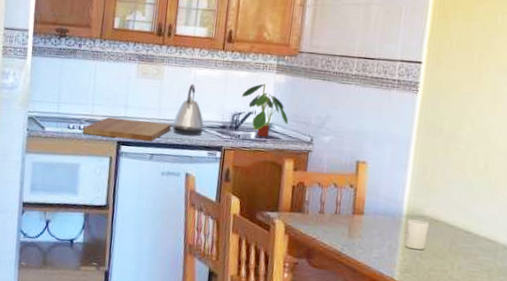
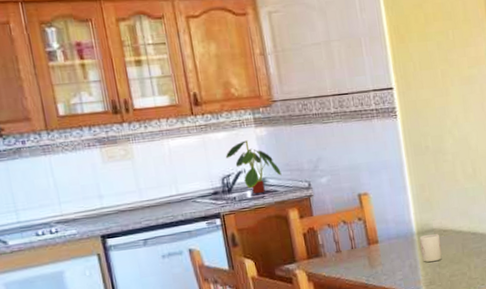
cutting board: present [82,117,171,142] -> none [55,204,159,237]
kettle: present [172,83,205,137] -> none [158,156,195,212]

